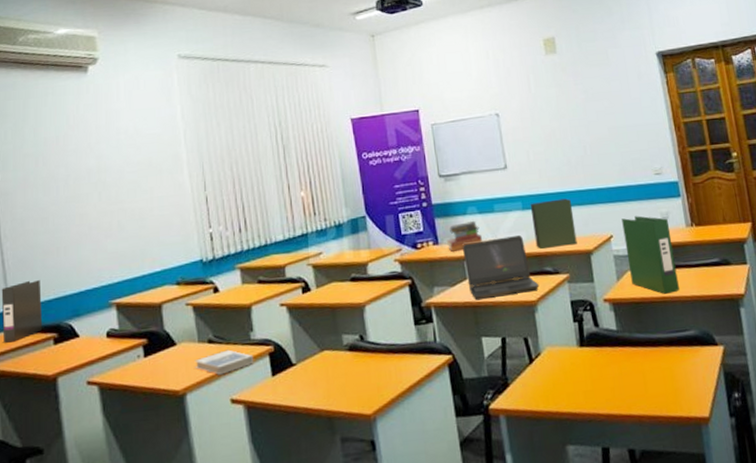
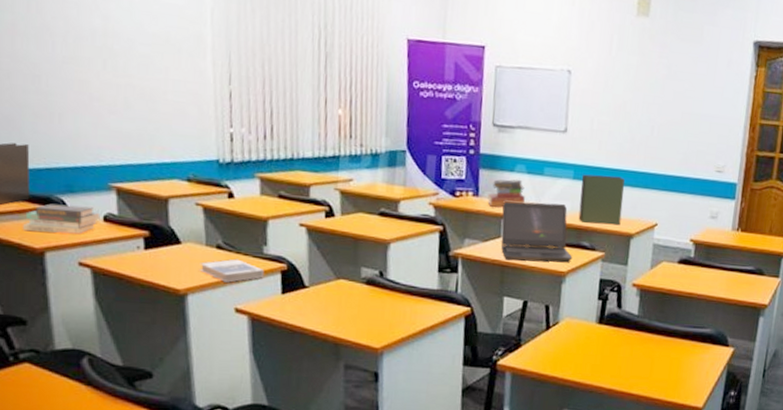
books: none [36,326,104,361] -> present [22,203,101,235]
binder: present [622,216,680,294] -> none [664,209,716,291]

